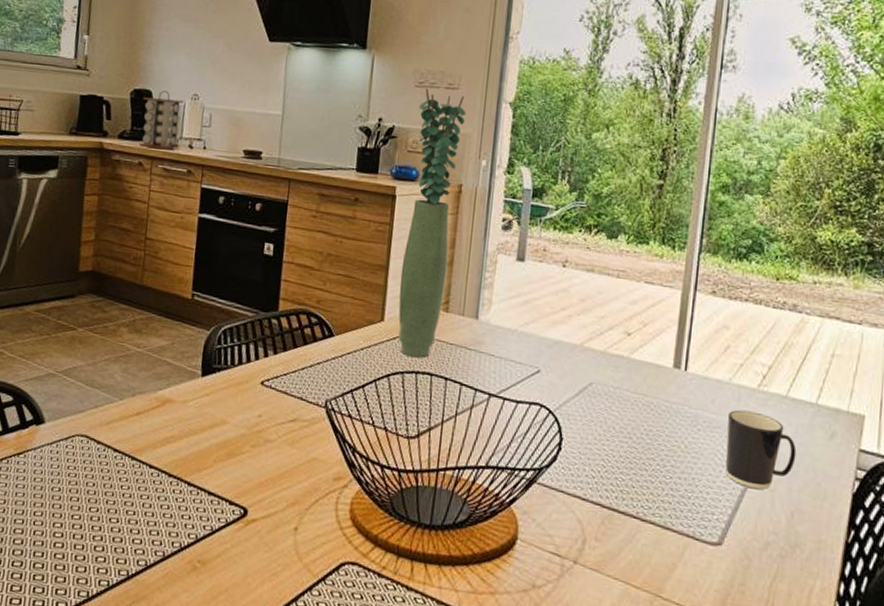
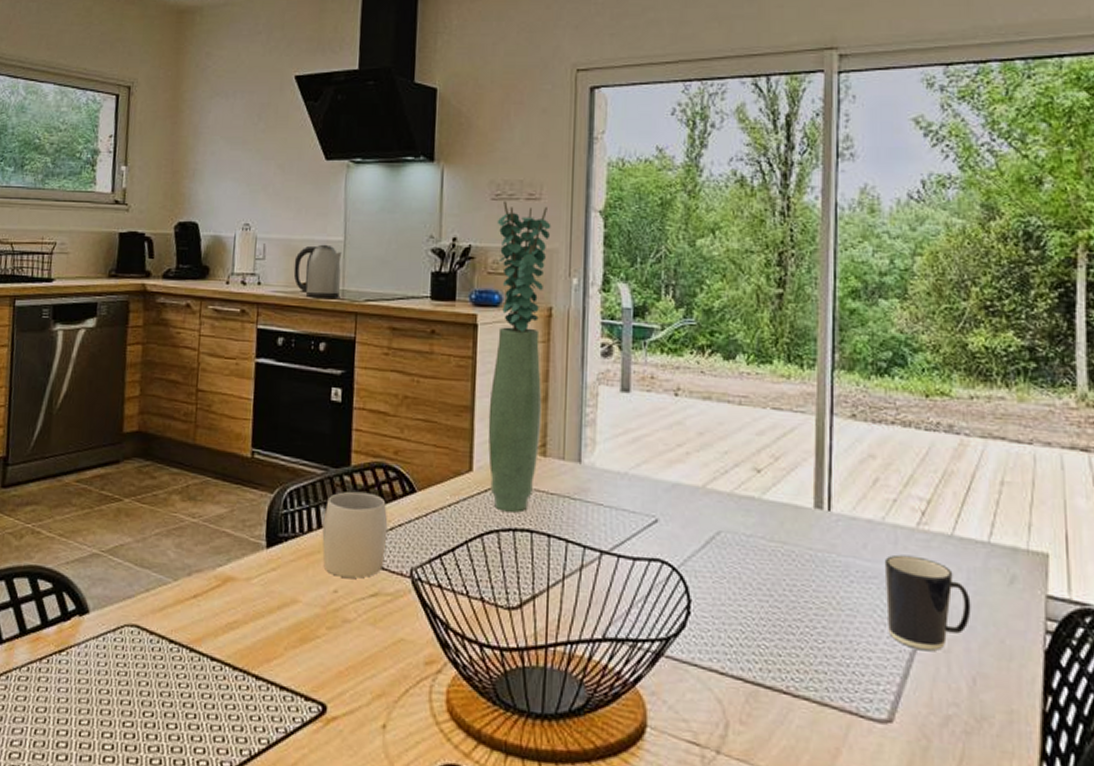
spice rack: present [139,90,185,150] -> none [186,221,235,289]
kettle: none [235,116,280,166] -> present [293,244,342,299]
mug: none [250,332,309,406] -> present [322,491,388,578]

